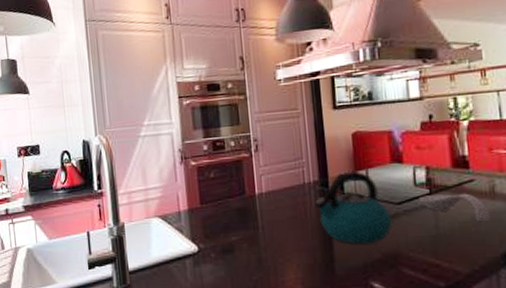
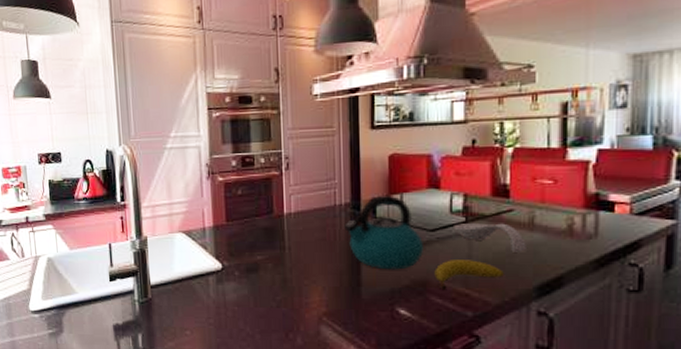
fruit: none [404,230,471,263] -> present [434,260,504,291]

